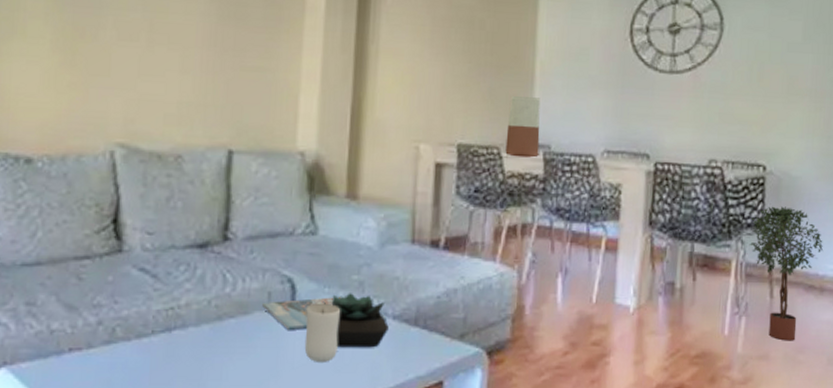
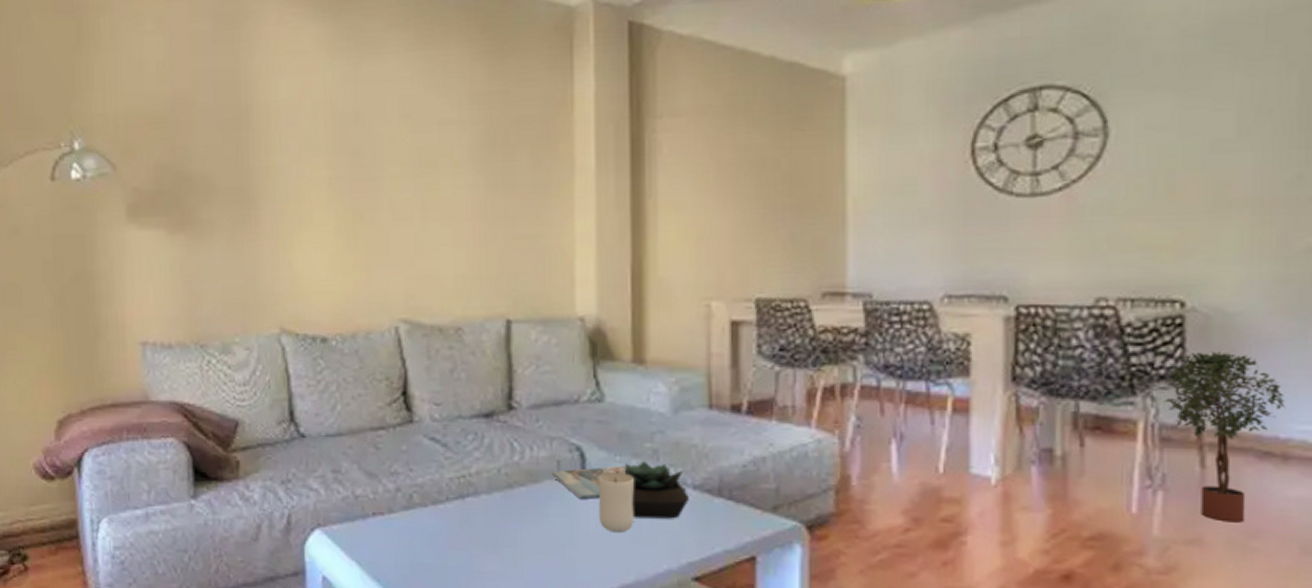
vase: present [505,96,541,158] -> none [815,240,857,309]

